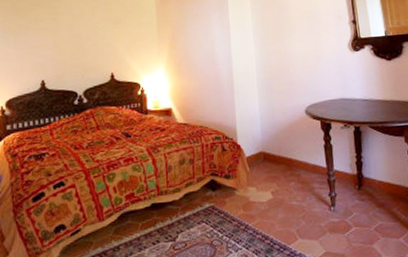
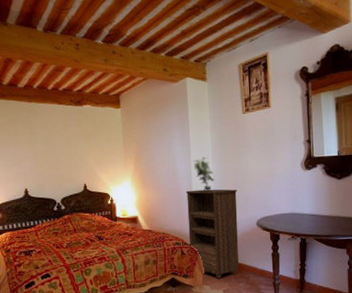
bookshelf: none [225,74,288,178] -> present [185,189,239,279]
potted plant: none [233,40,258,78] -> present [193,157,215,192]

